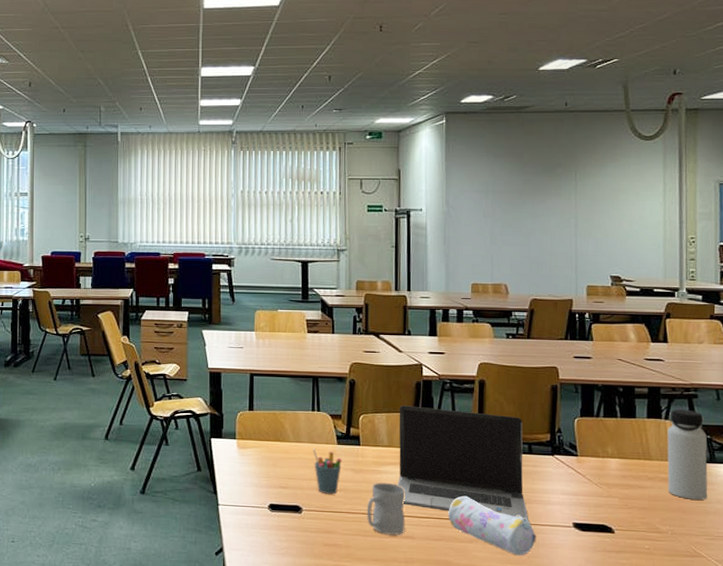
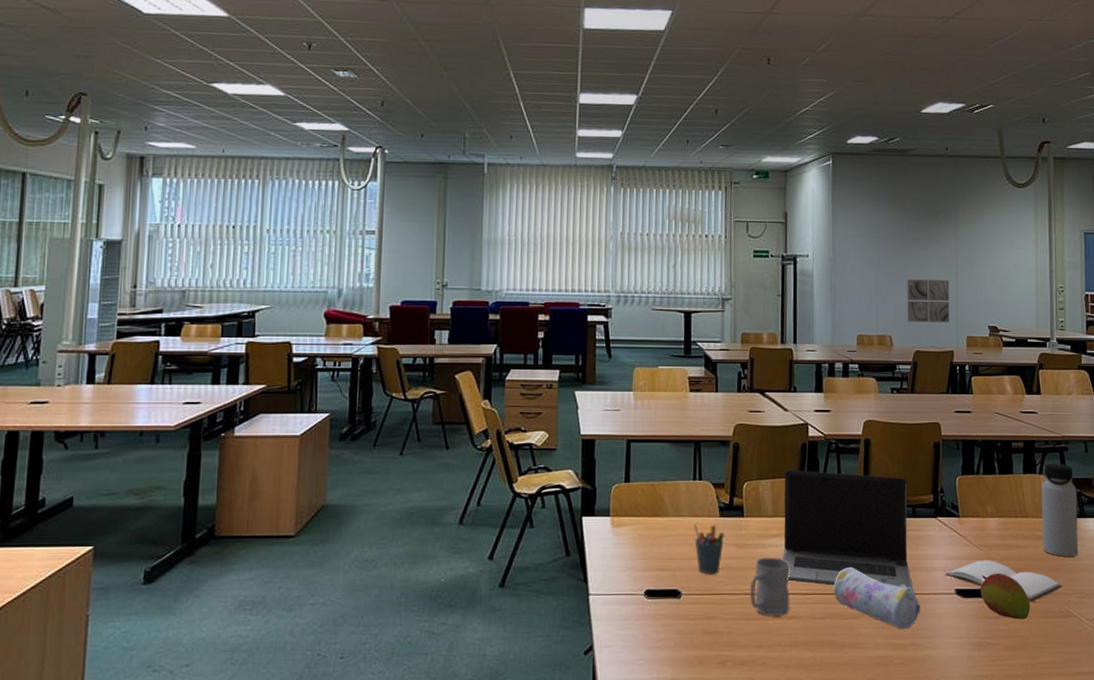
wall art: none [523,231,569,272] -> present [907,279,950,323]
book: none [562,497,689,539] -> present [945,560,1062,601]
fruit: none [599,510,653,556] -> present [980,573,1030,620]

